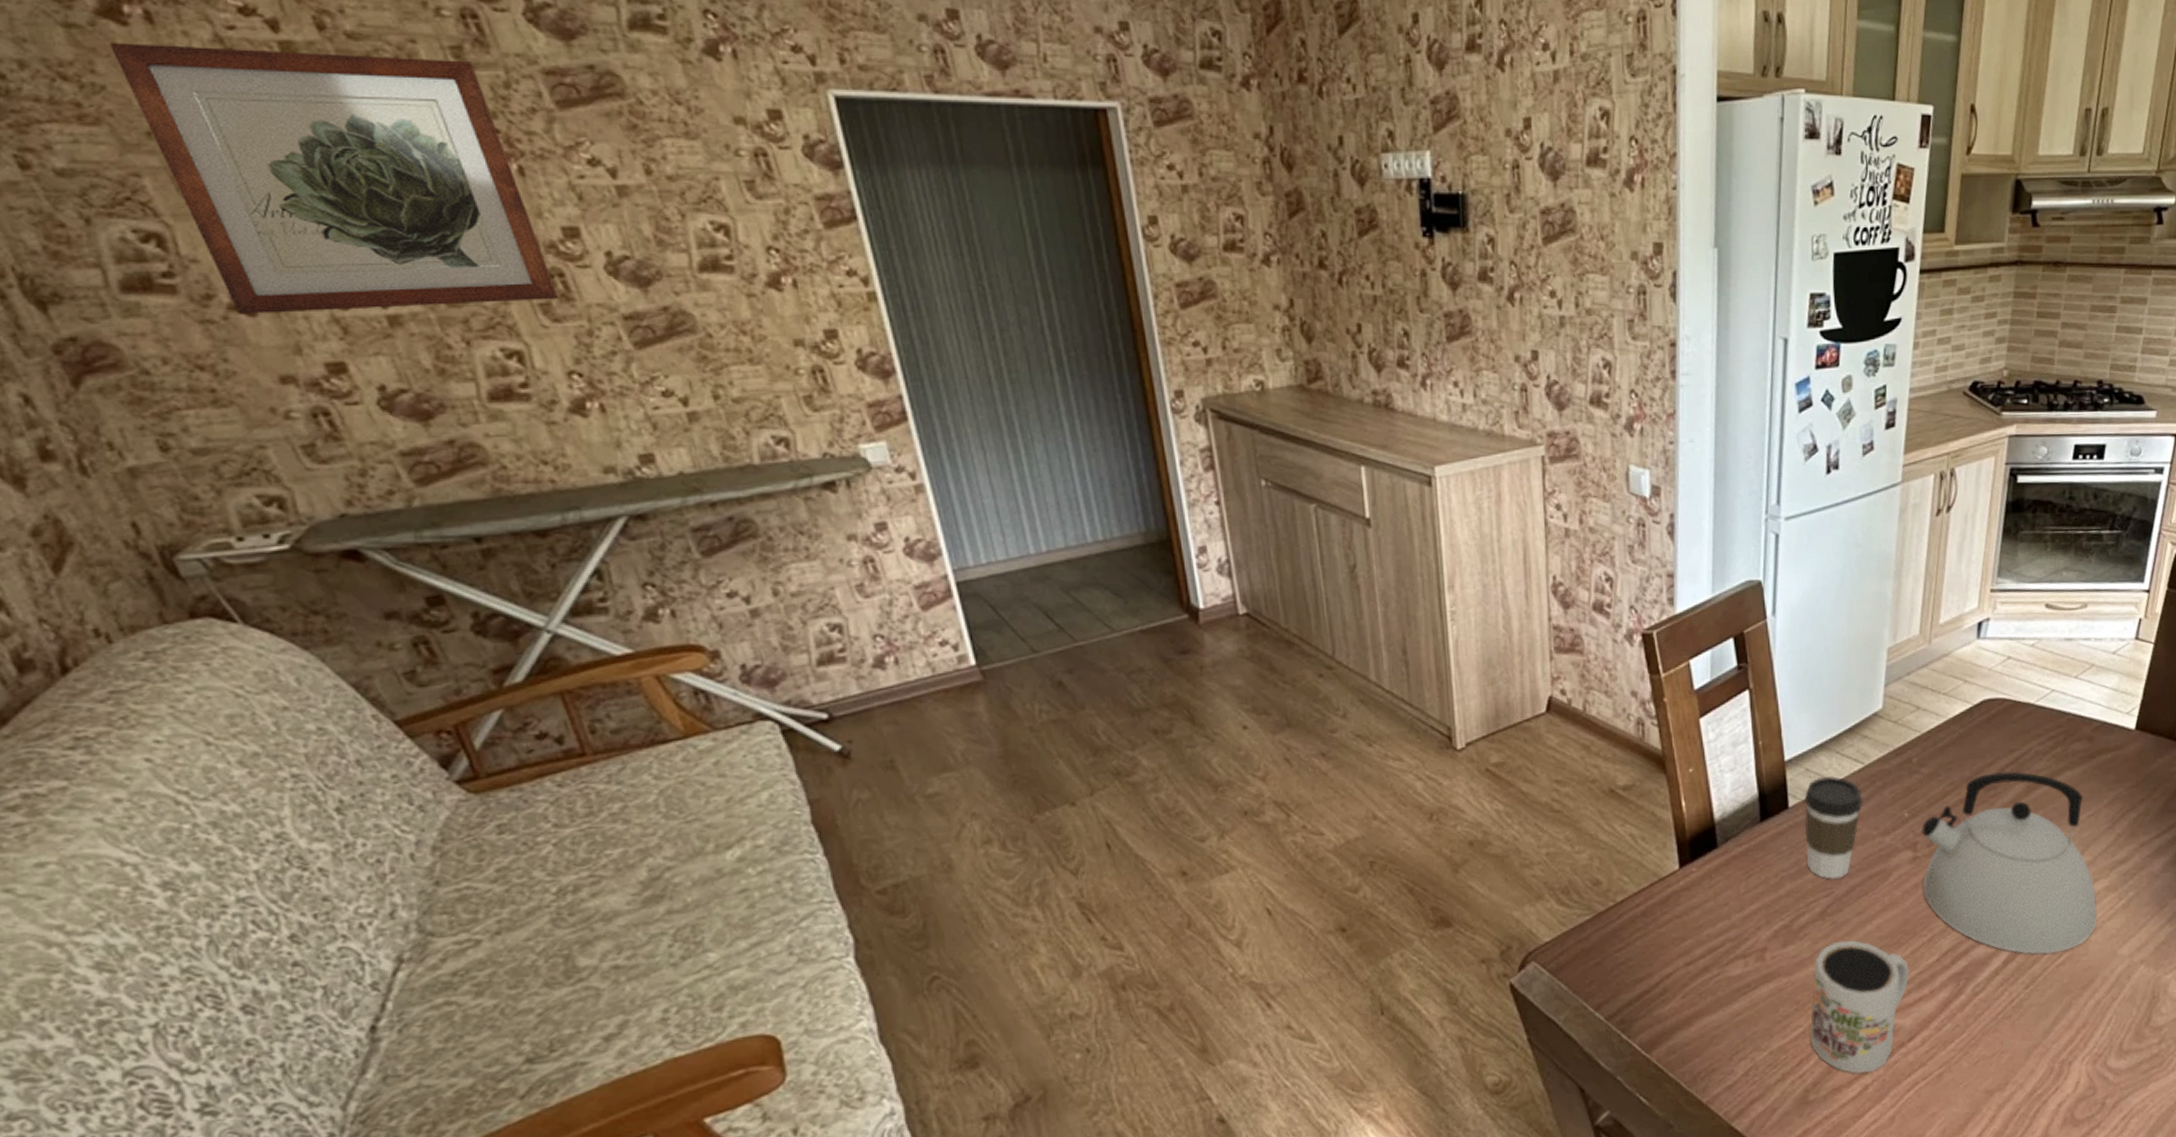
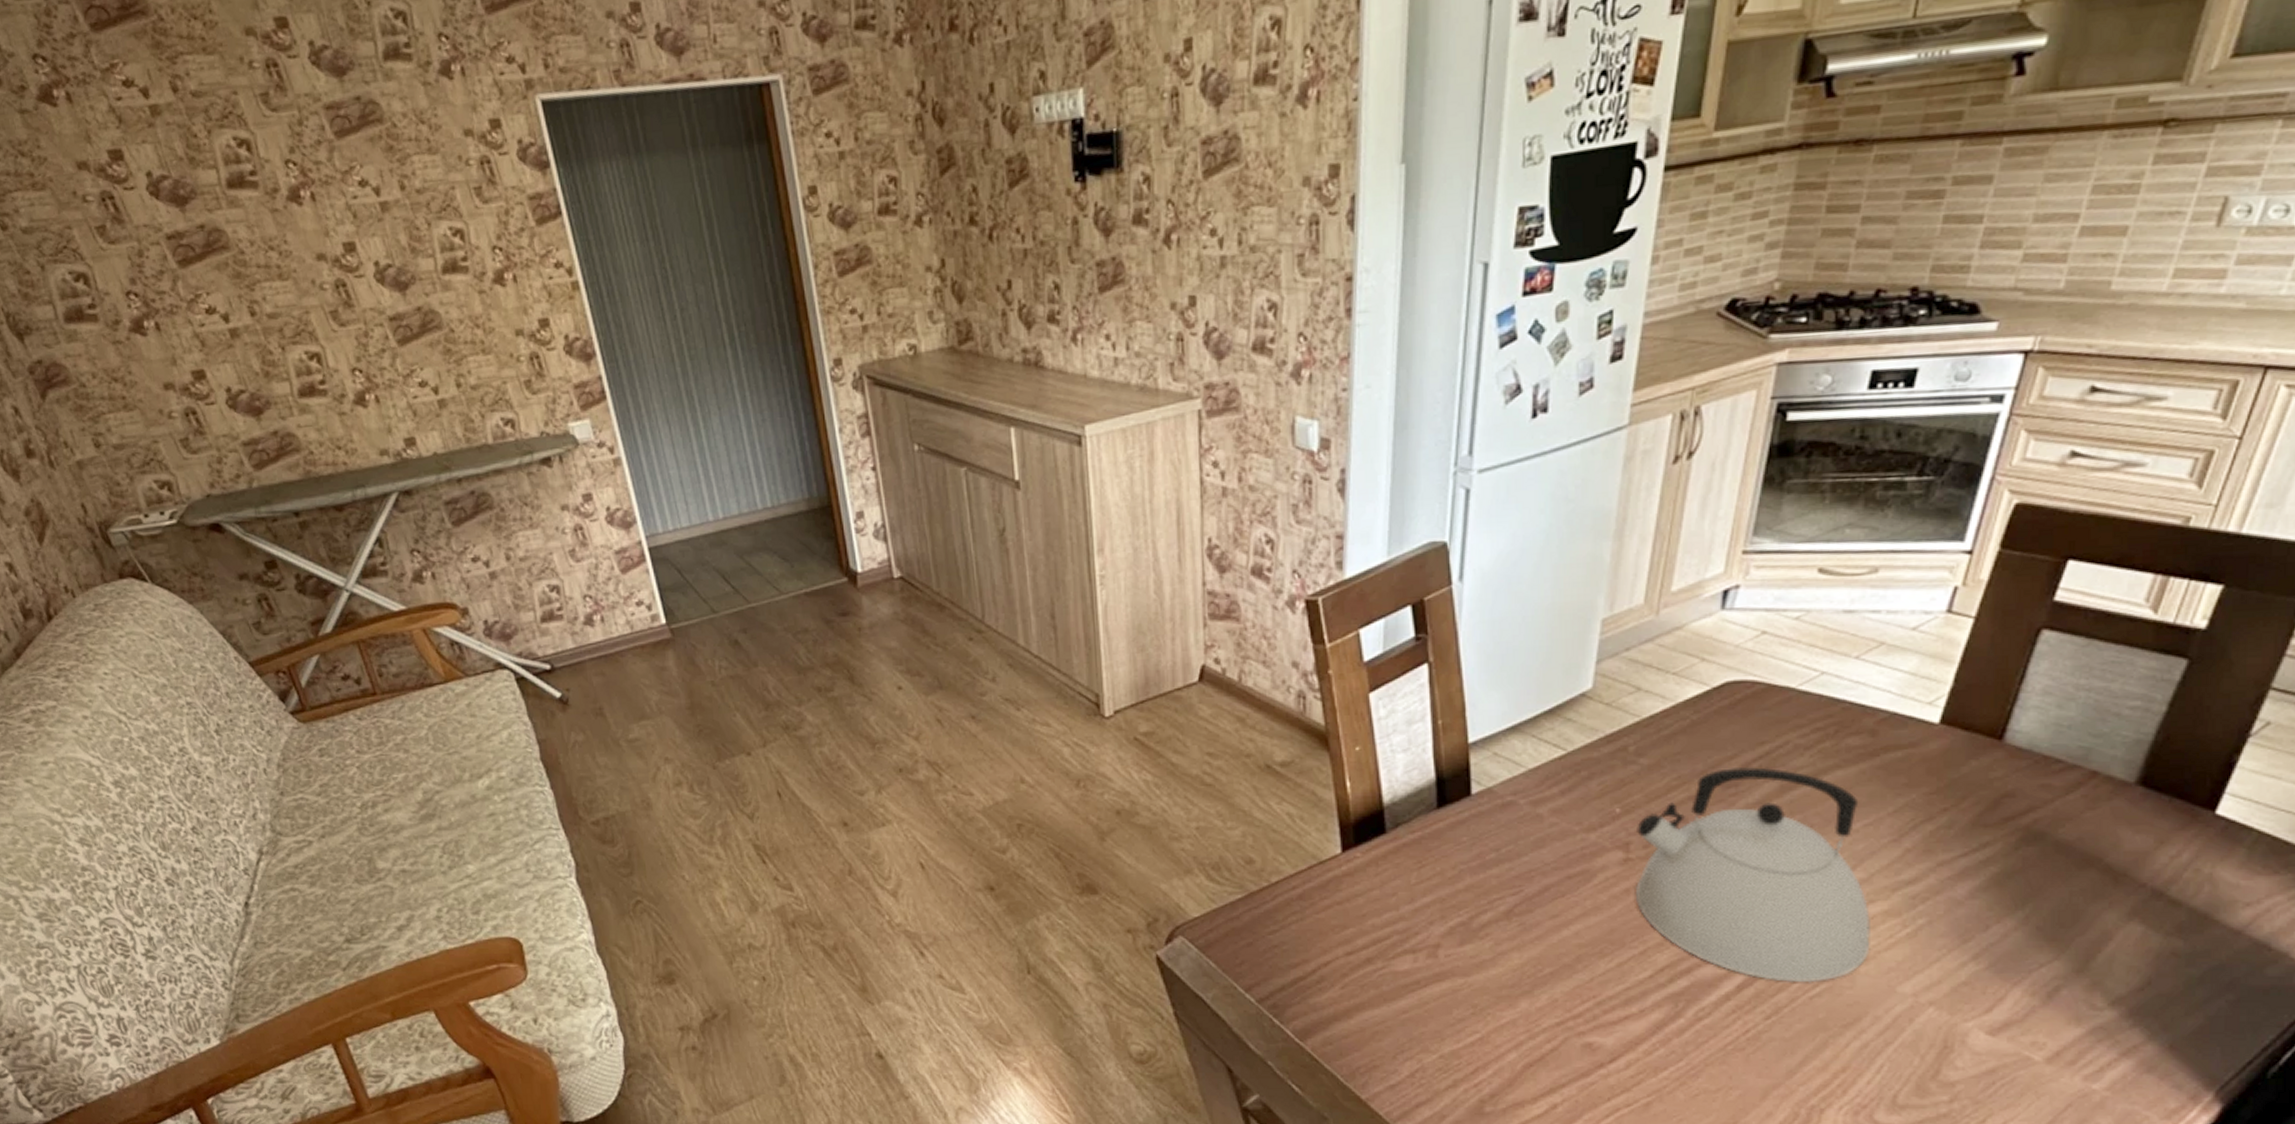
wall art: present [108,42,559,314] -> none [46,105,343,335]
coffee cup: present [1804,776,1863,879] -> none [1490,762,1563,876]
mug: present [1809,939,1910,1074] -> none [1488,944,1615,1092]

